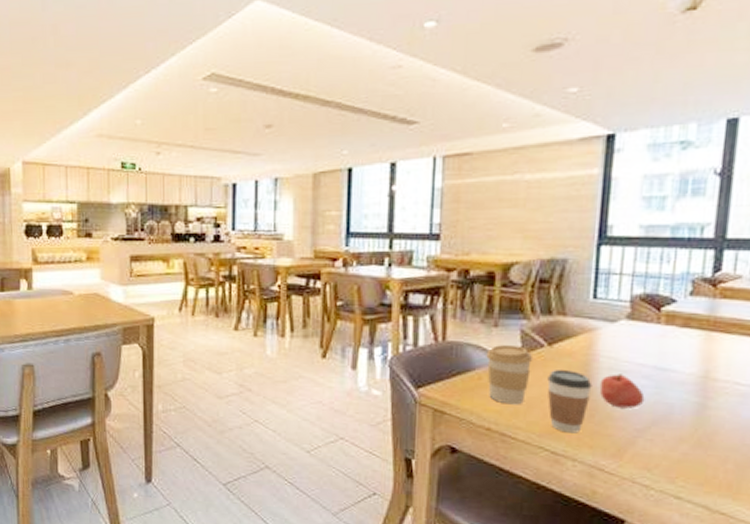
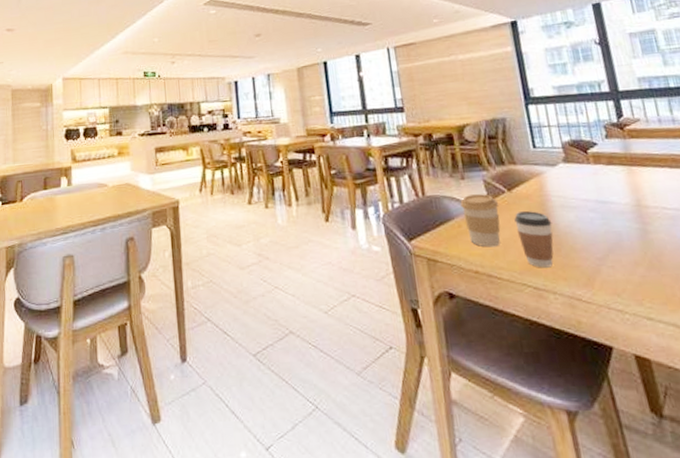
apple: present [599,374,645,409] -> none [557,210,597,240]

